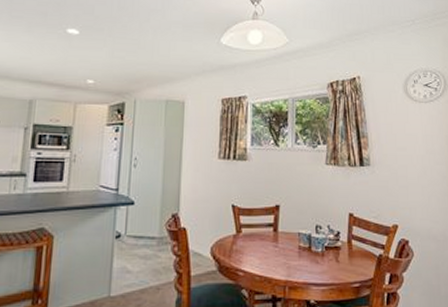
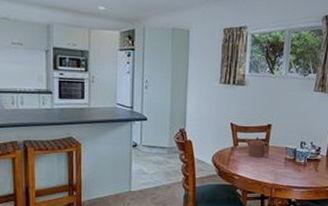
teapot: none [249,221,279,246] -> present [245,137,270,157]

